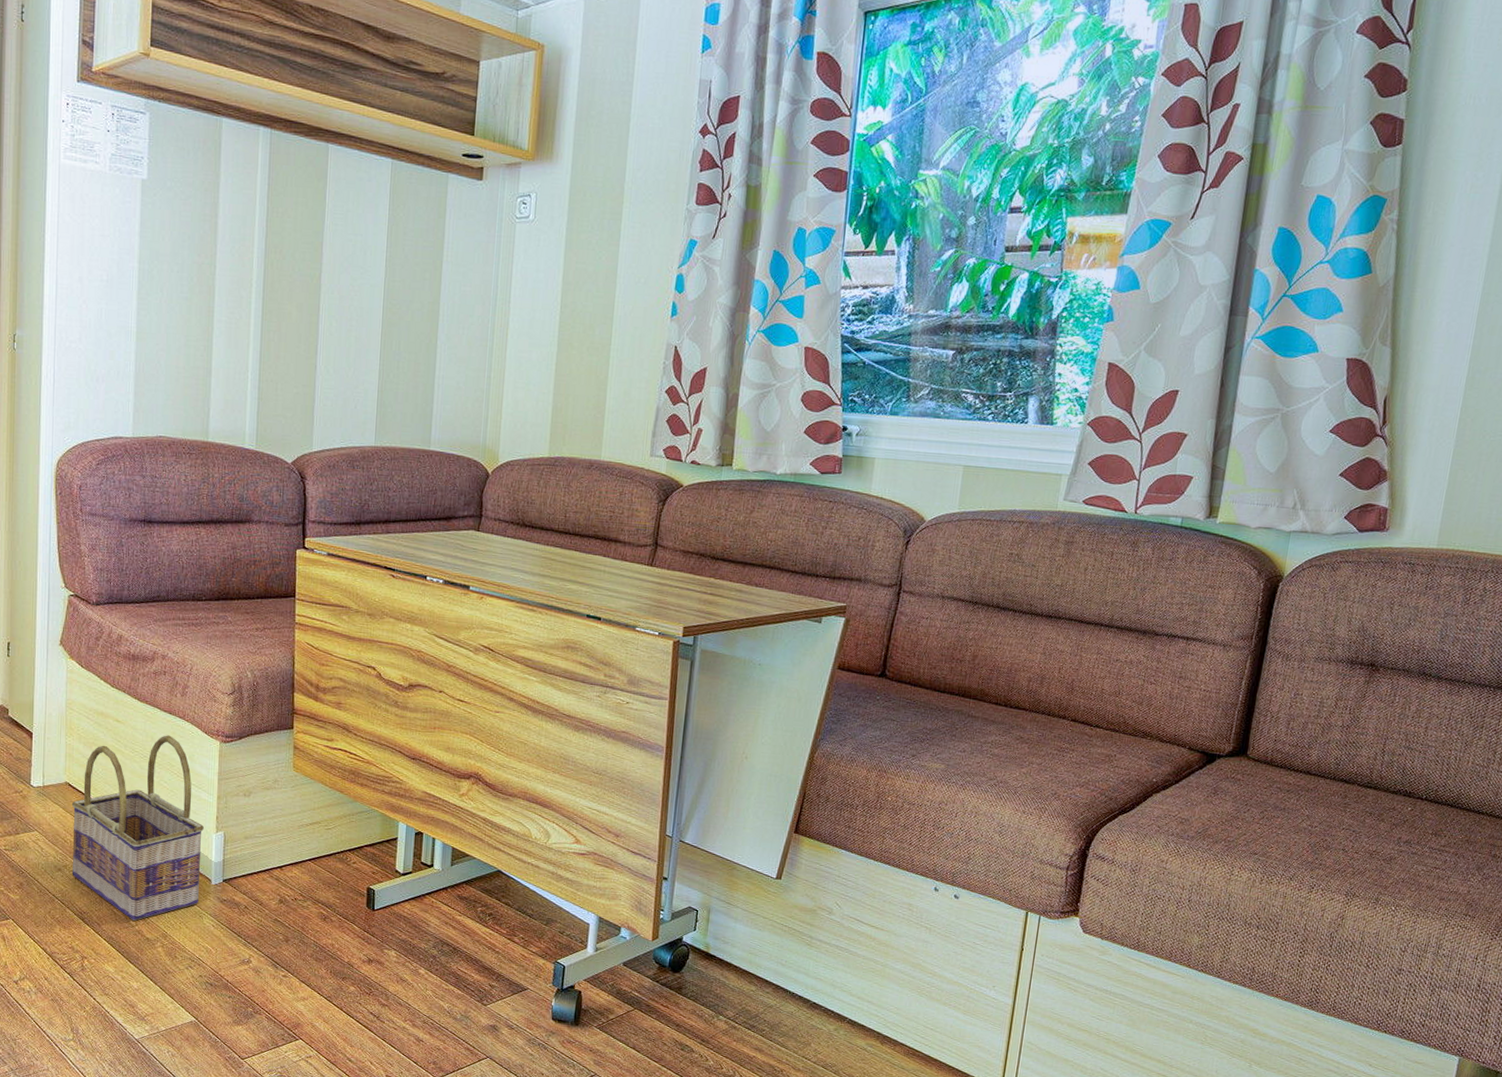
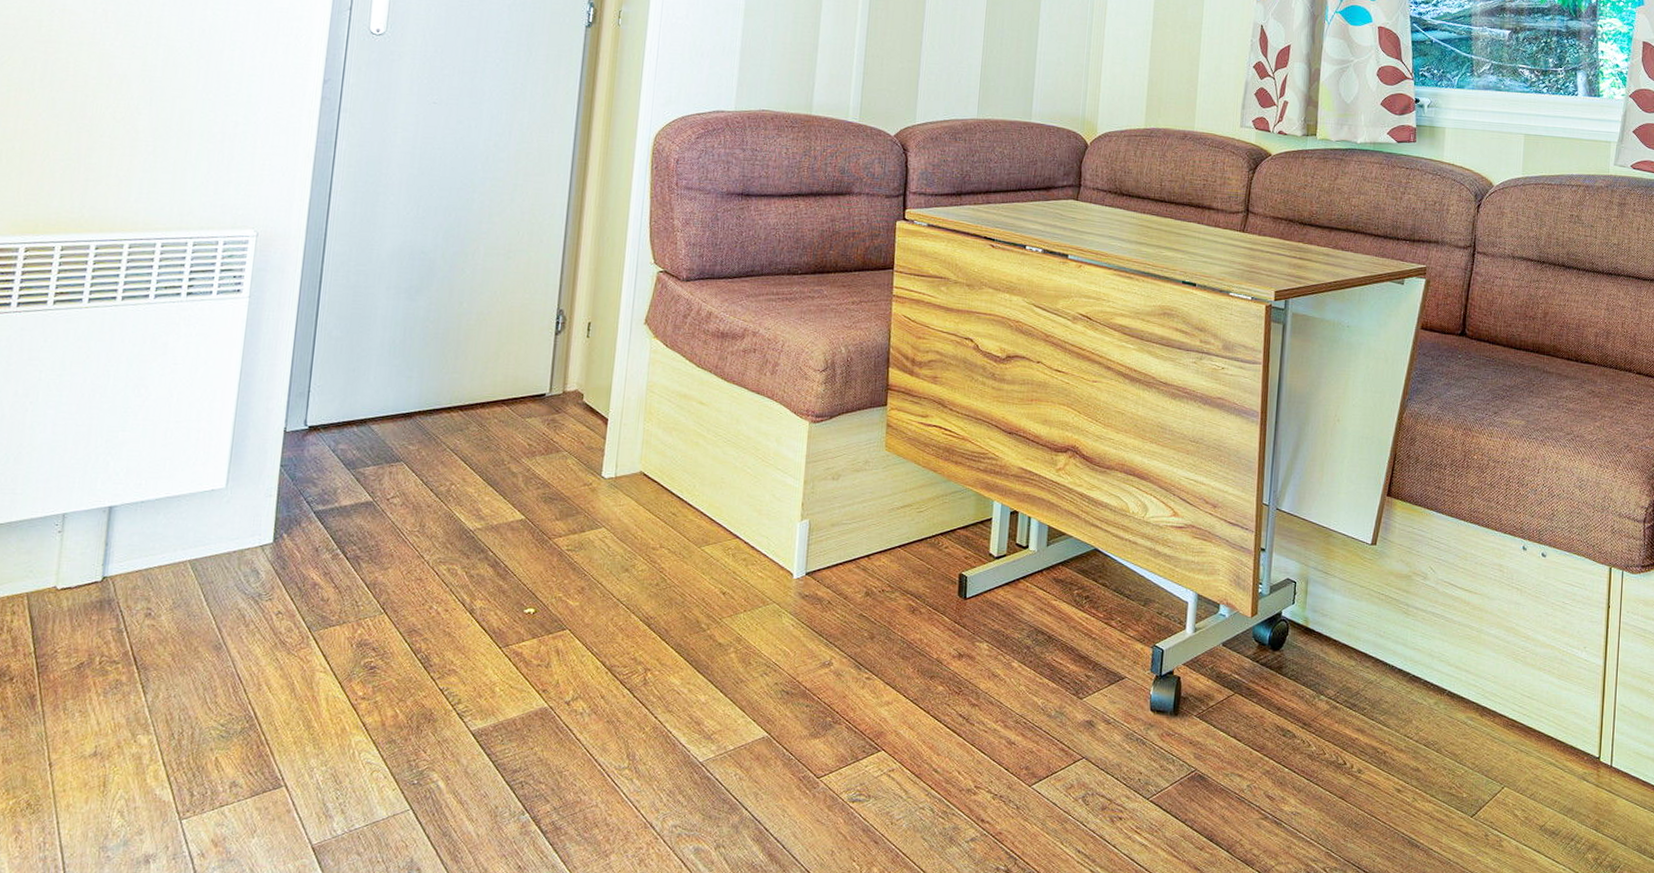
basket: present [71,735,204,921] -> none [640,417,788,624]

